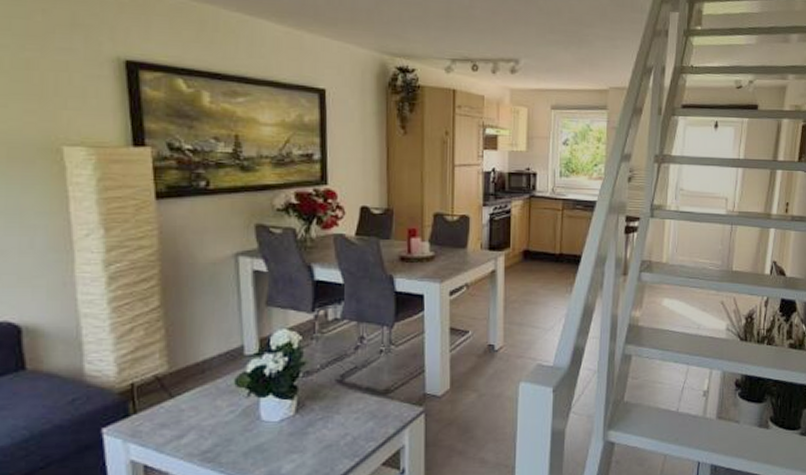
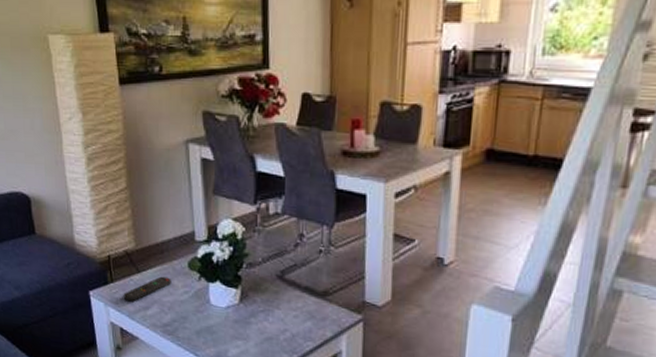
remote control: none [149,398,214,433] -> present [123,276,171,302]

